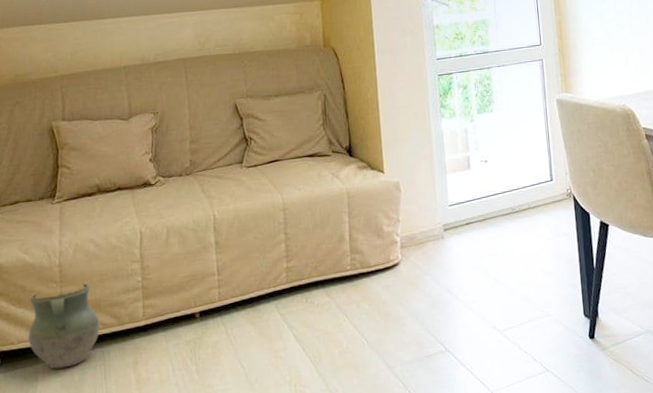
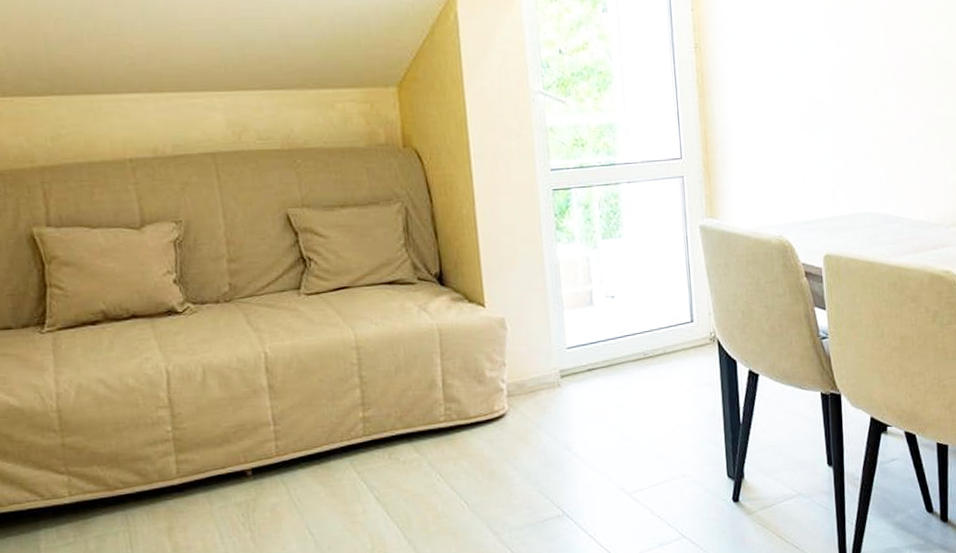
ceramic jug: present [28,283,100,369] -> none [19,433,120,536]

